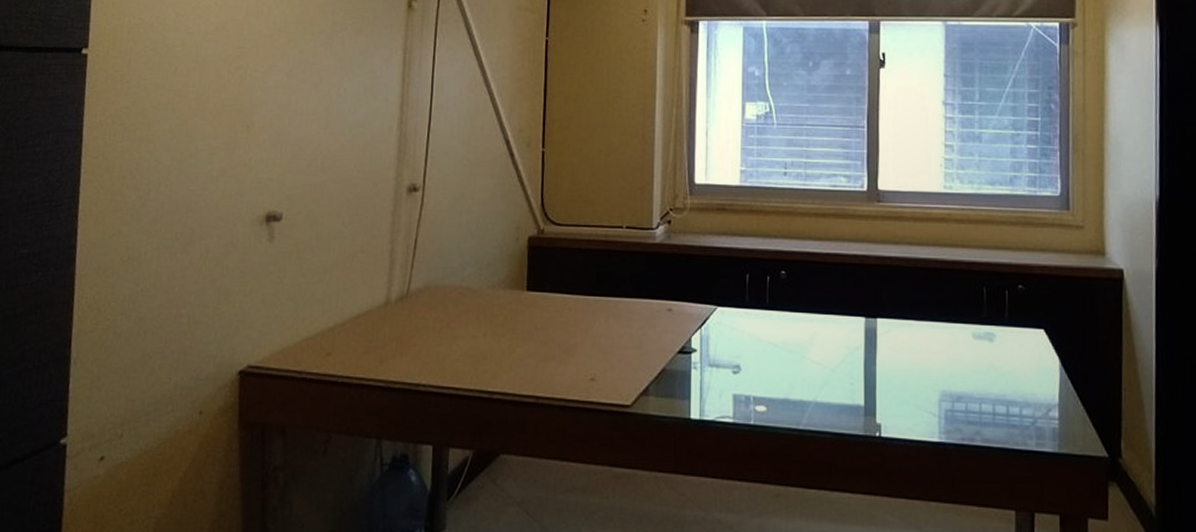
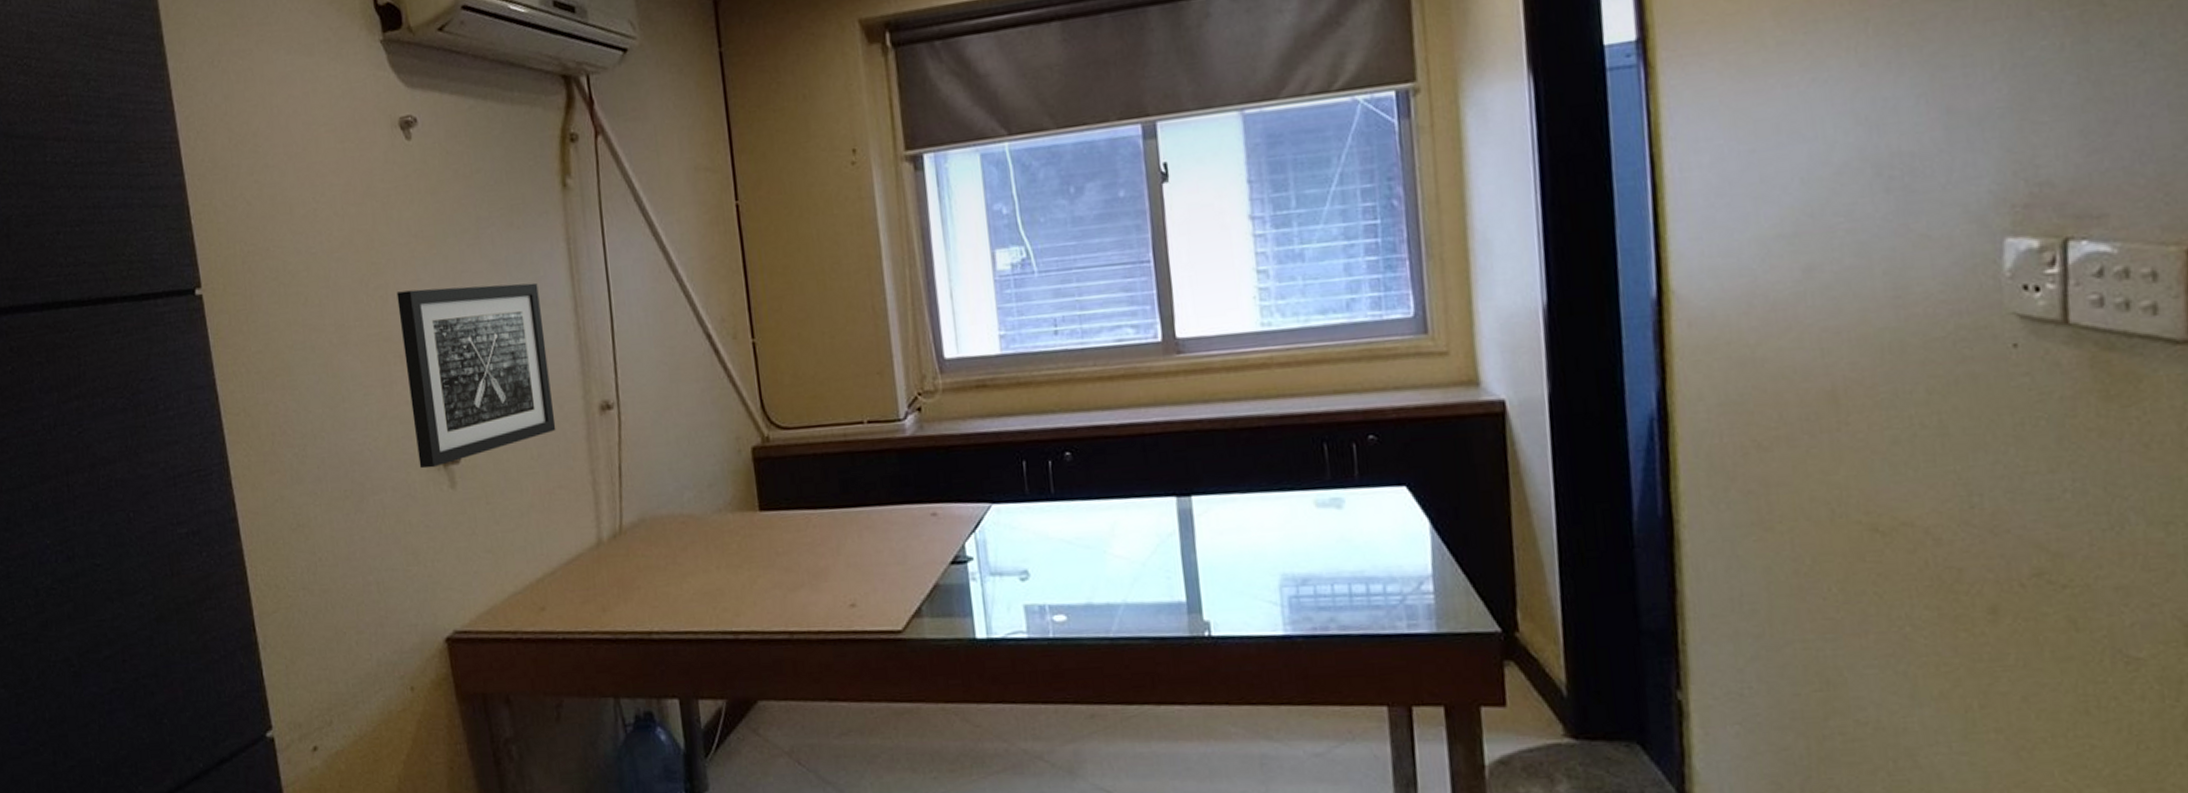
wall art: none [245,73,374,223] -> present [396,282,556,469]

